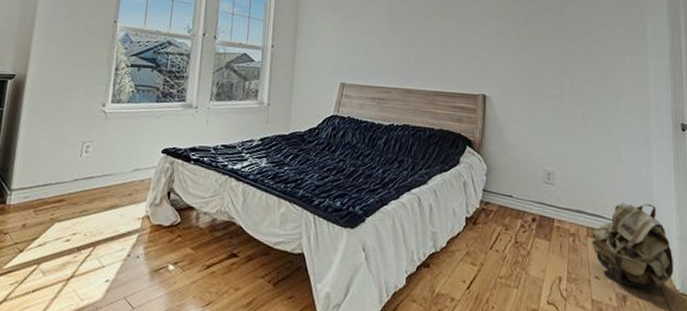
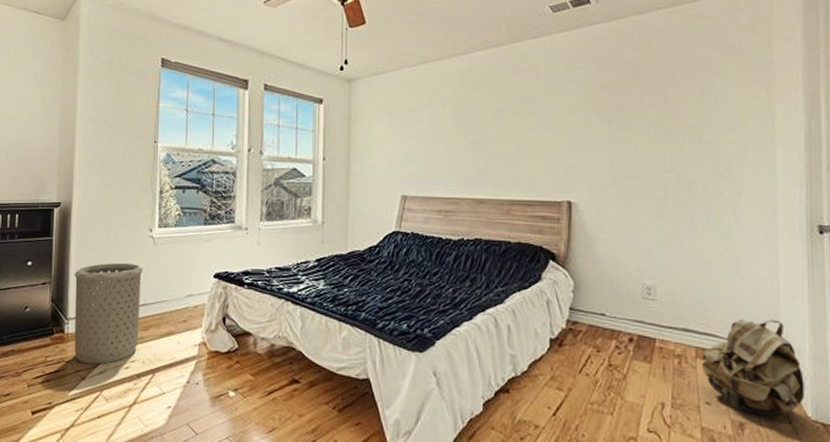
laundry basket: none [14,135,93,237] -> present [74,262,144,365]

